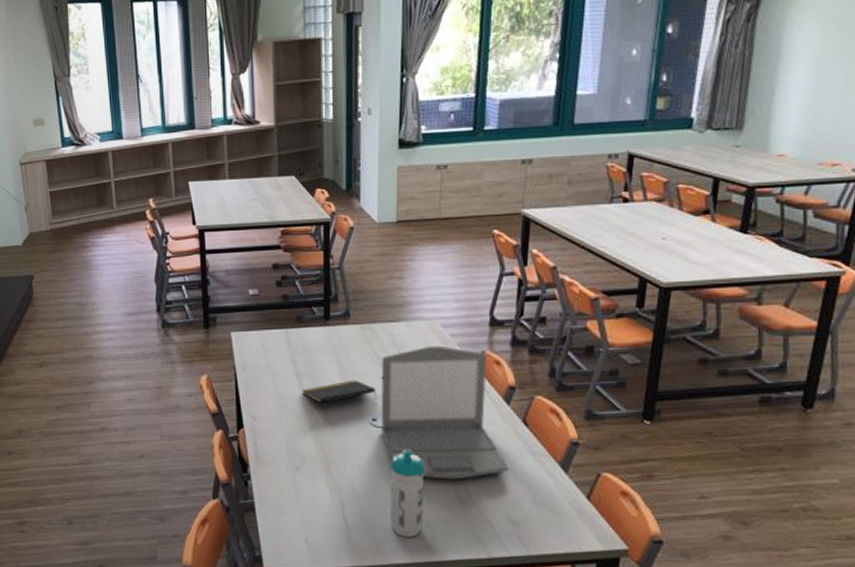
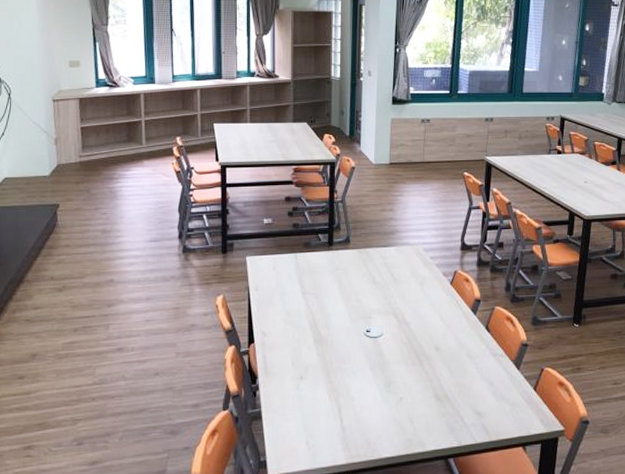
notepad: present [302,380,376,403] -> none [308,297,370,318]
laptop: present [381,345,509,480] -> none [374,266,476,381]
water bottle: present [389,450,425,537] -> none [379,356,409,433]

